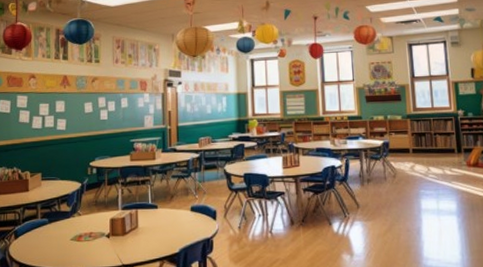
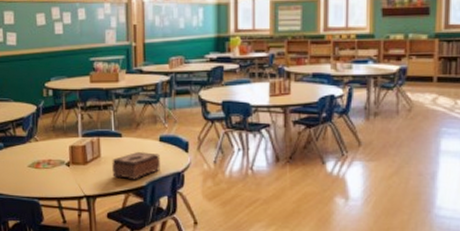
tissue box: none [149,221,192,248] -> present [112,152,160,180]

